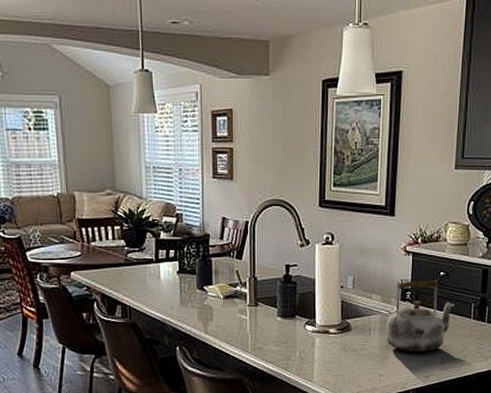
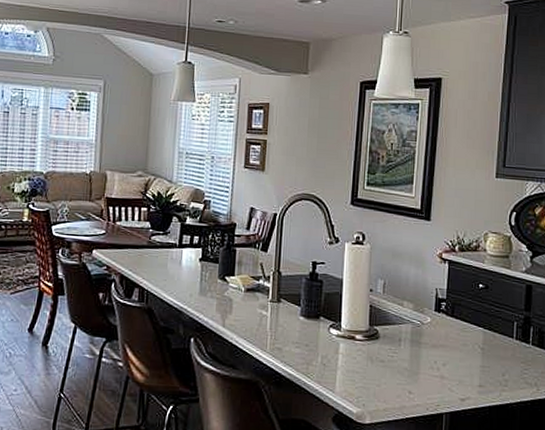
kettle: present [386,279,455,353] -> none [417,289,495,372]

